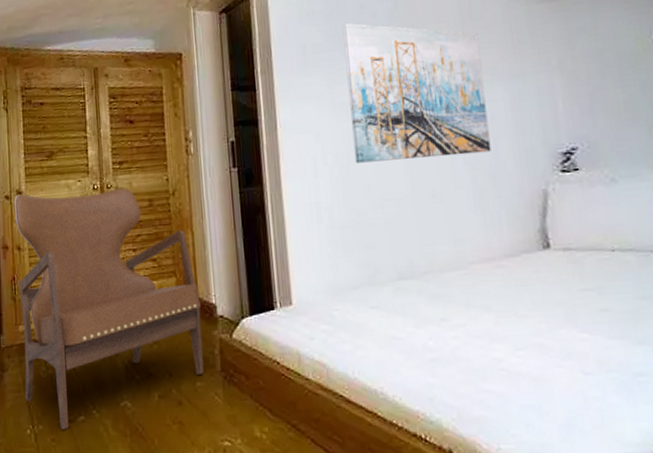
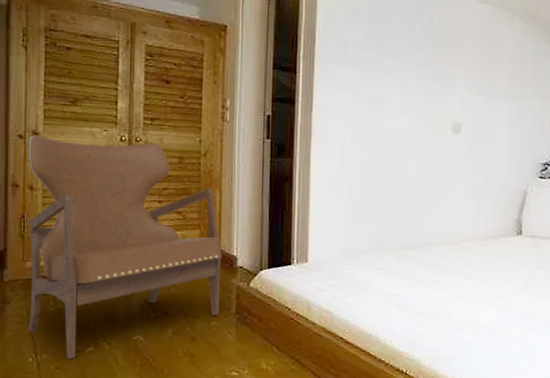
wall art: present [342,23,491,163] -> none [378,28,494,156]

